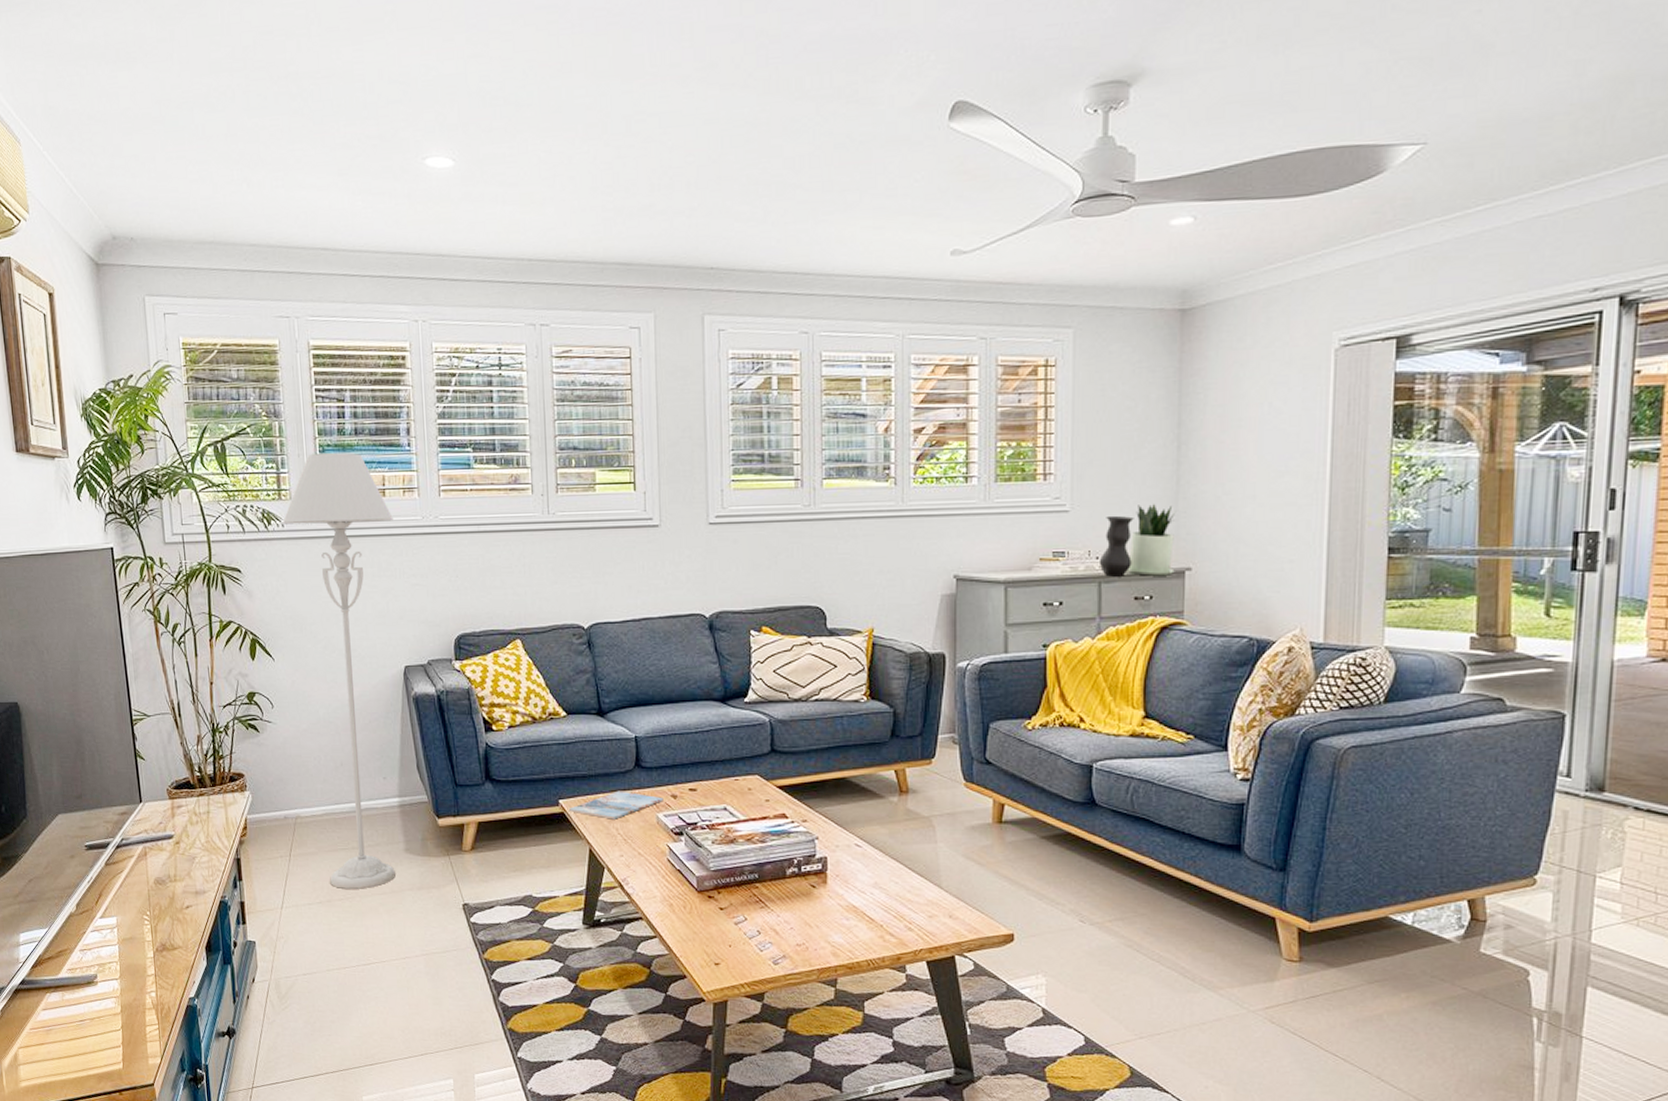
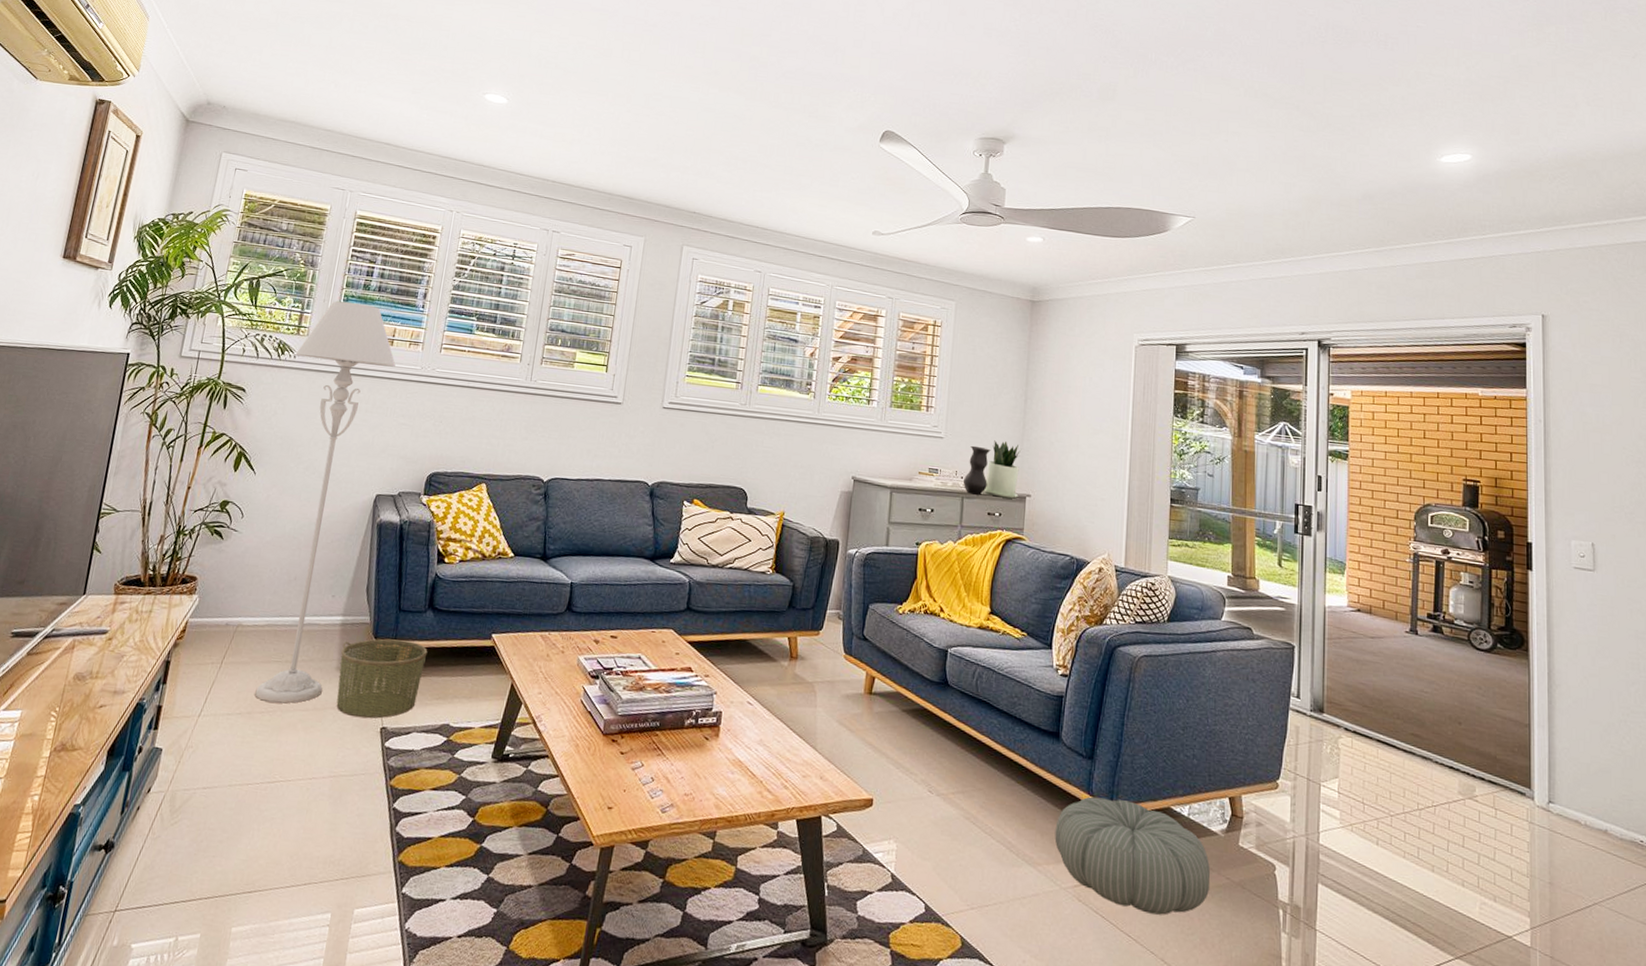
basket: none [405,816,495,897] -> present [336,638,428,719]
magazine: present [568,790,664,820] -> none [499,631,587,658]
pouf: none [1239,912,1441,1032] -> present [1055,796,1211,915]

